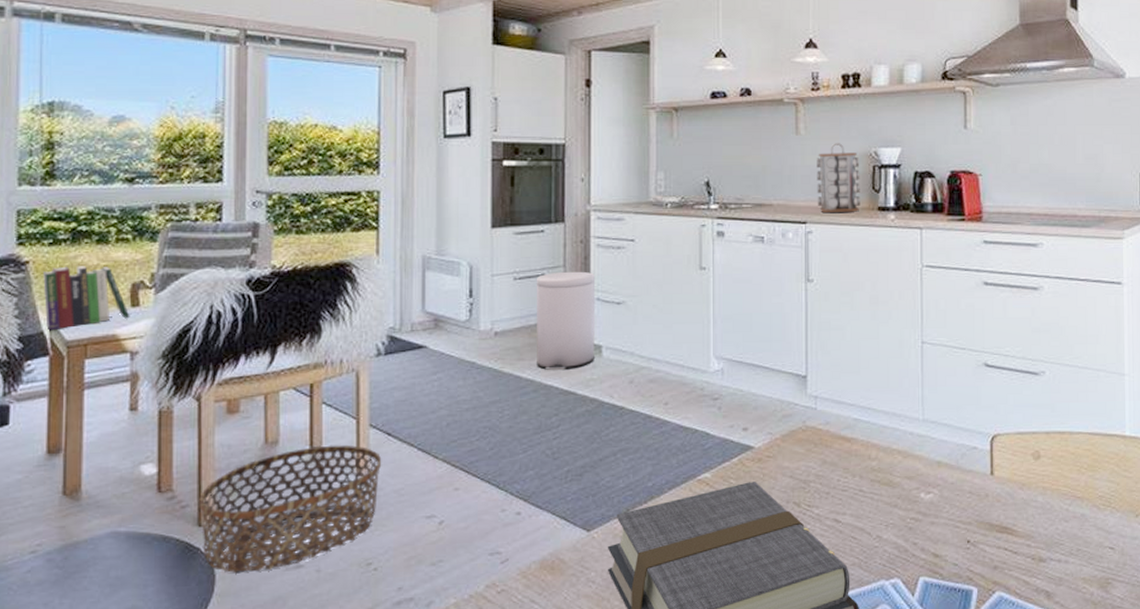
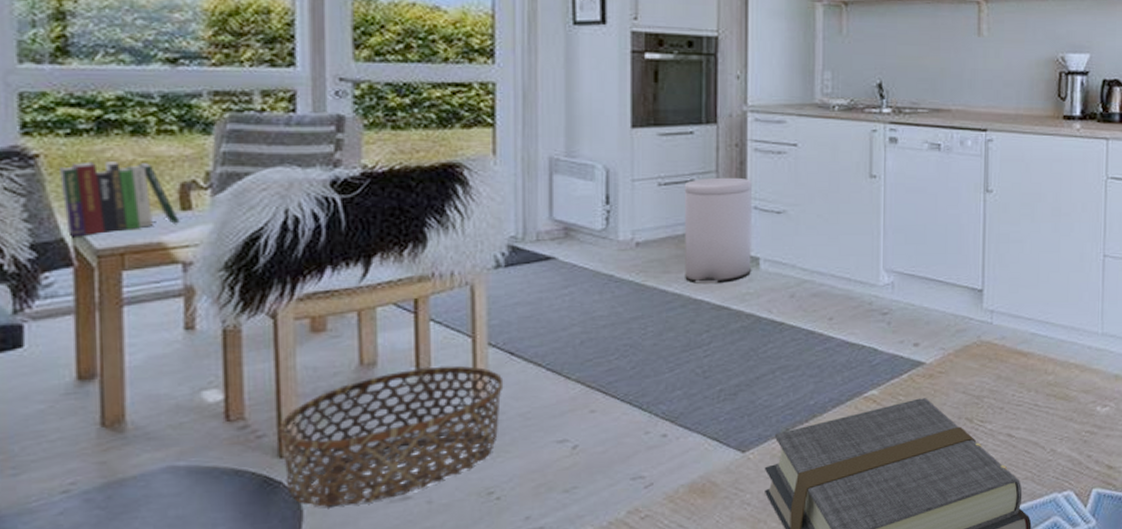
spice rack: present [817,143,860,214] -> none [998,46,1046,121]

